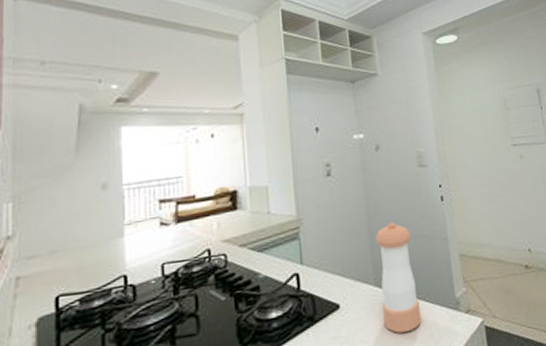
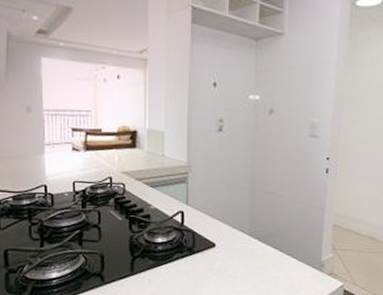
pepper shaker: present [375,222,421,333] -> none [252,184,290,278]

